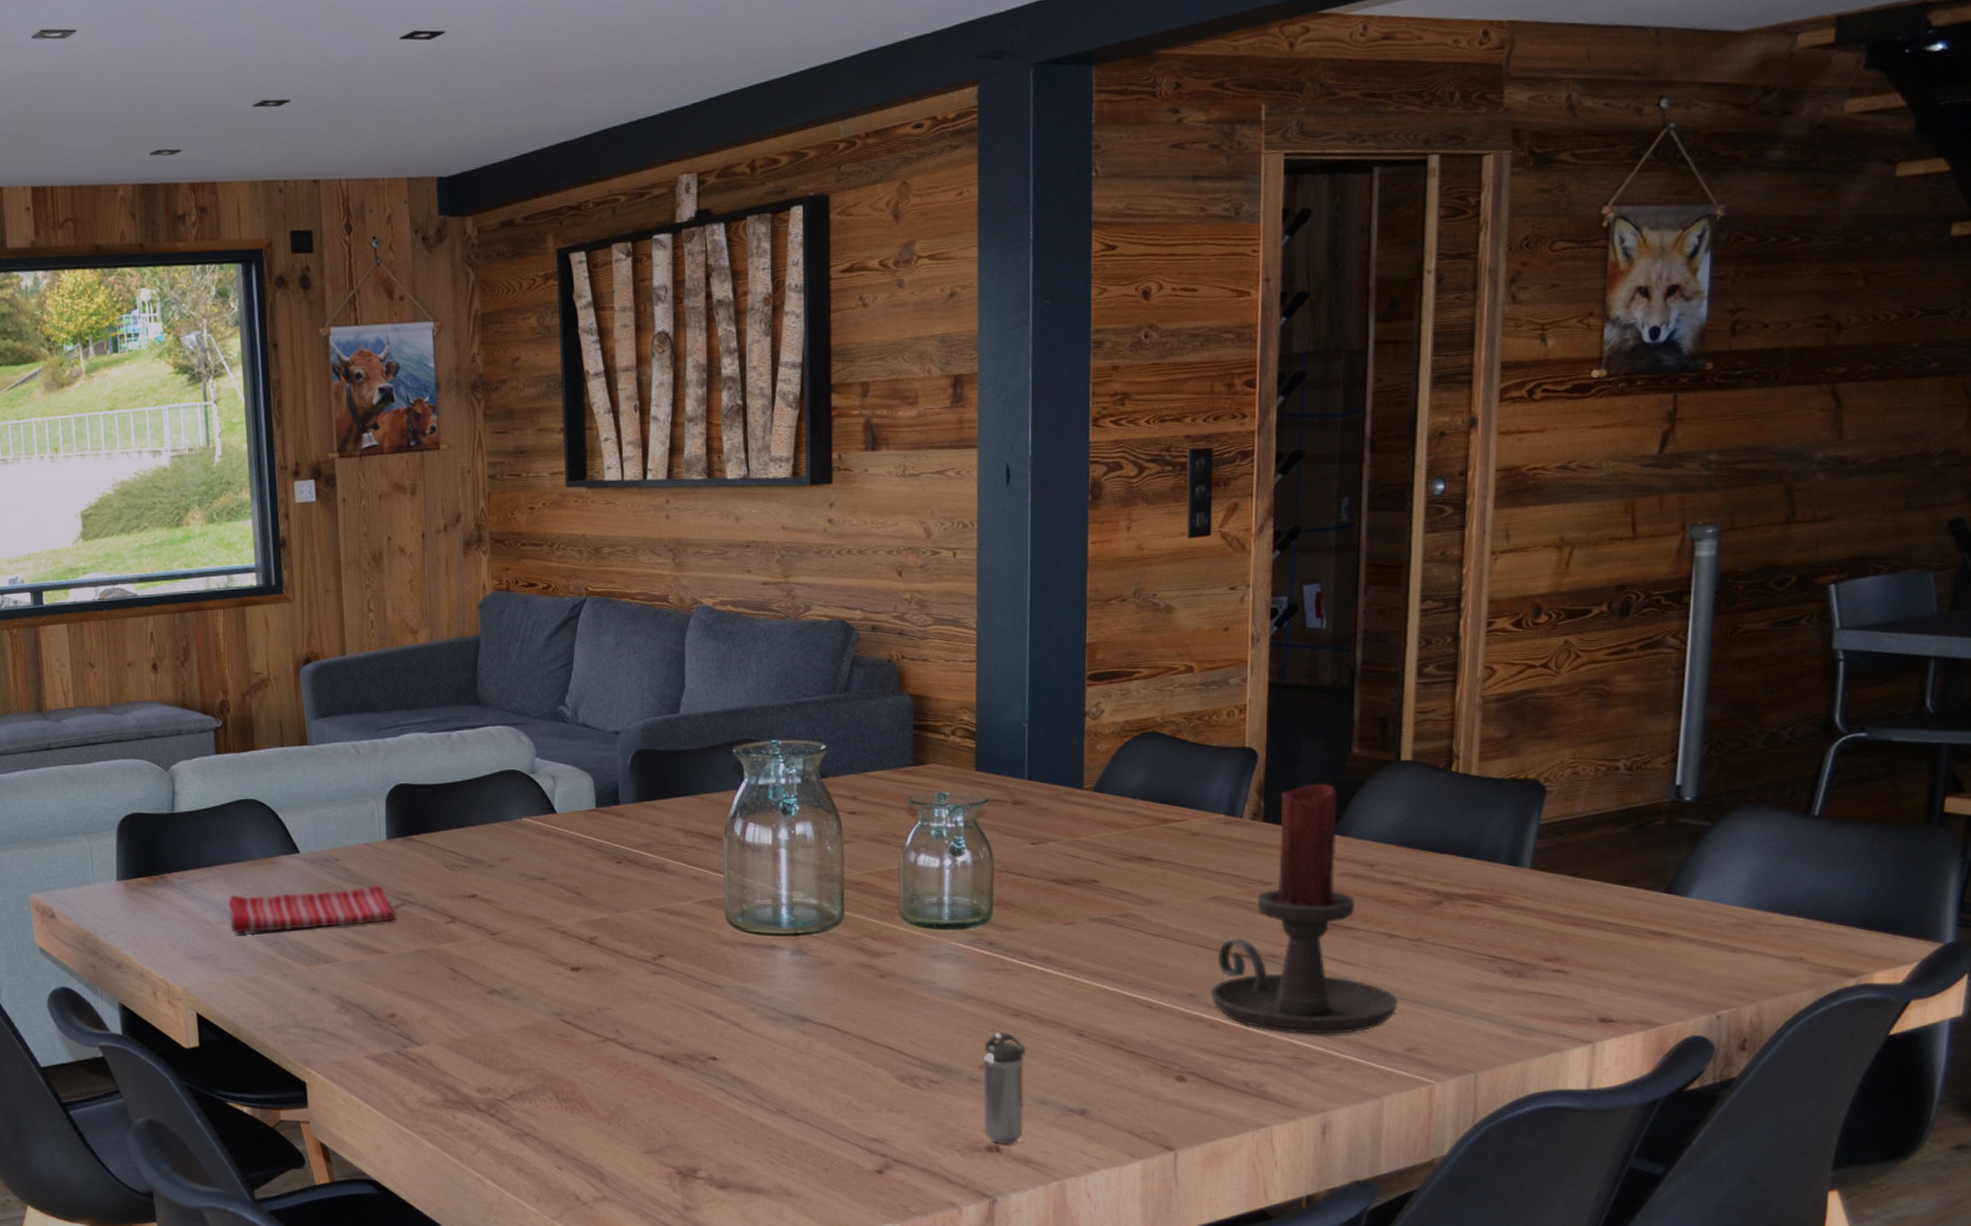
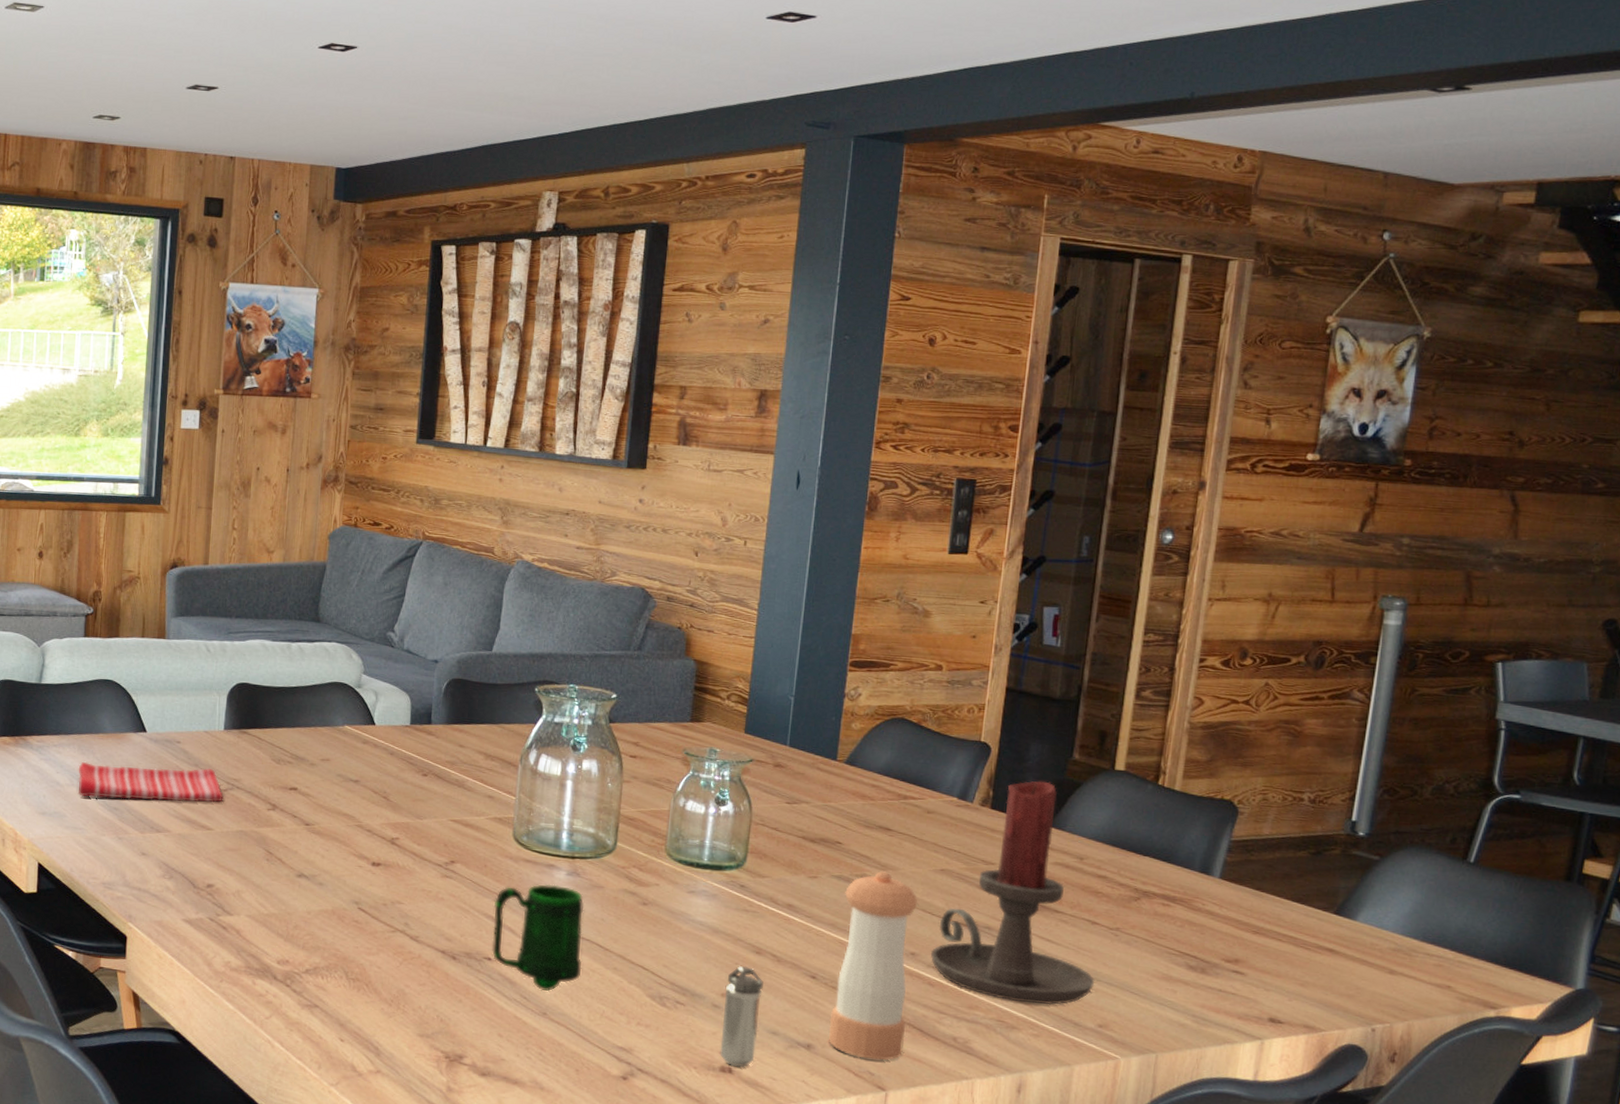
mug: none [712,967,820,1087] -> present [492,884,584,992]
pepper shaker: none [1103,906,1191,1118] -> present [829,870,918,1060]

